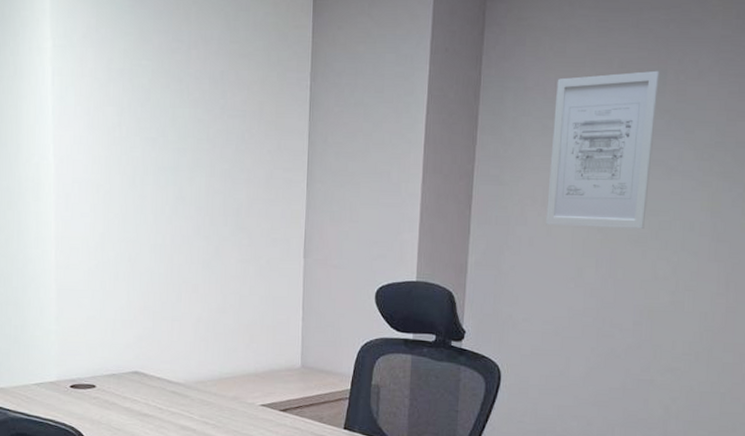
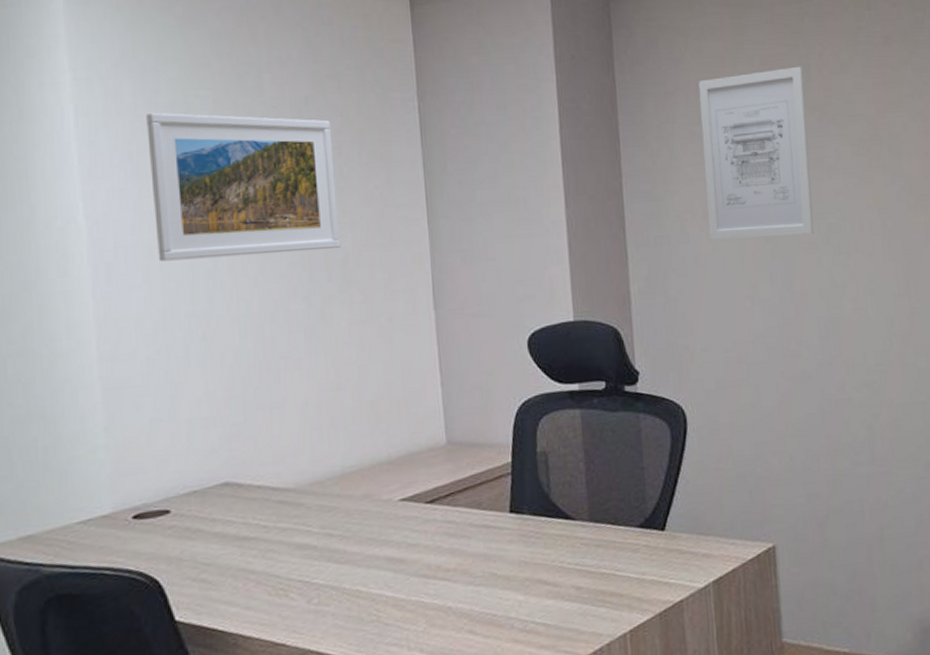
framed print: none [102,76,240,199] -> present [146,112,341,262]

